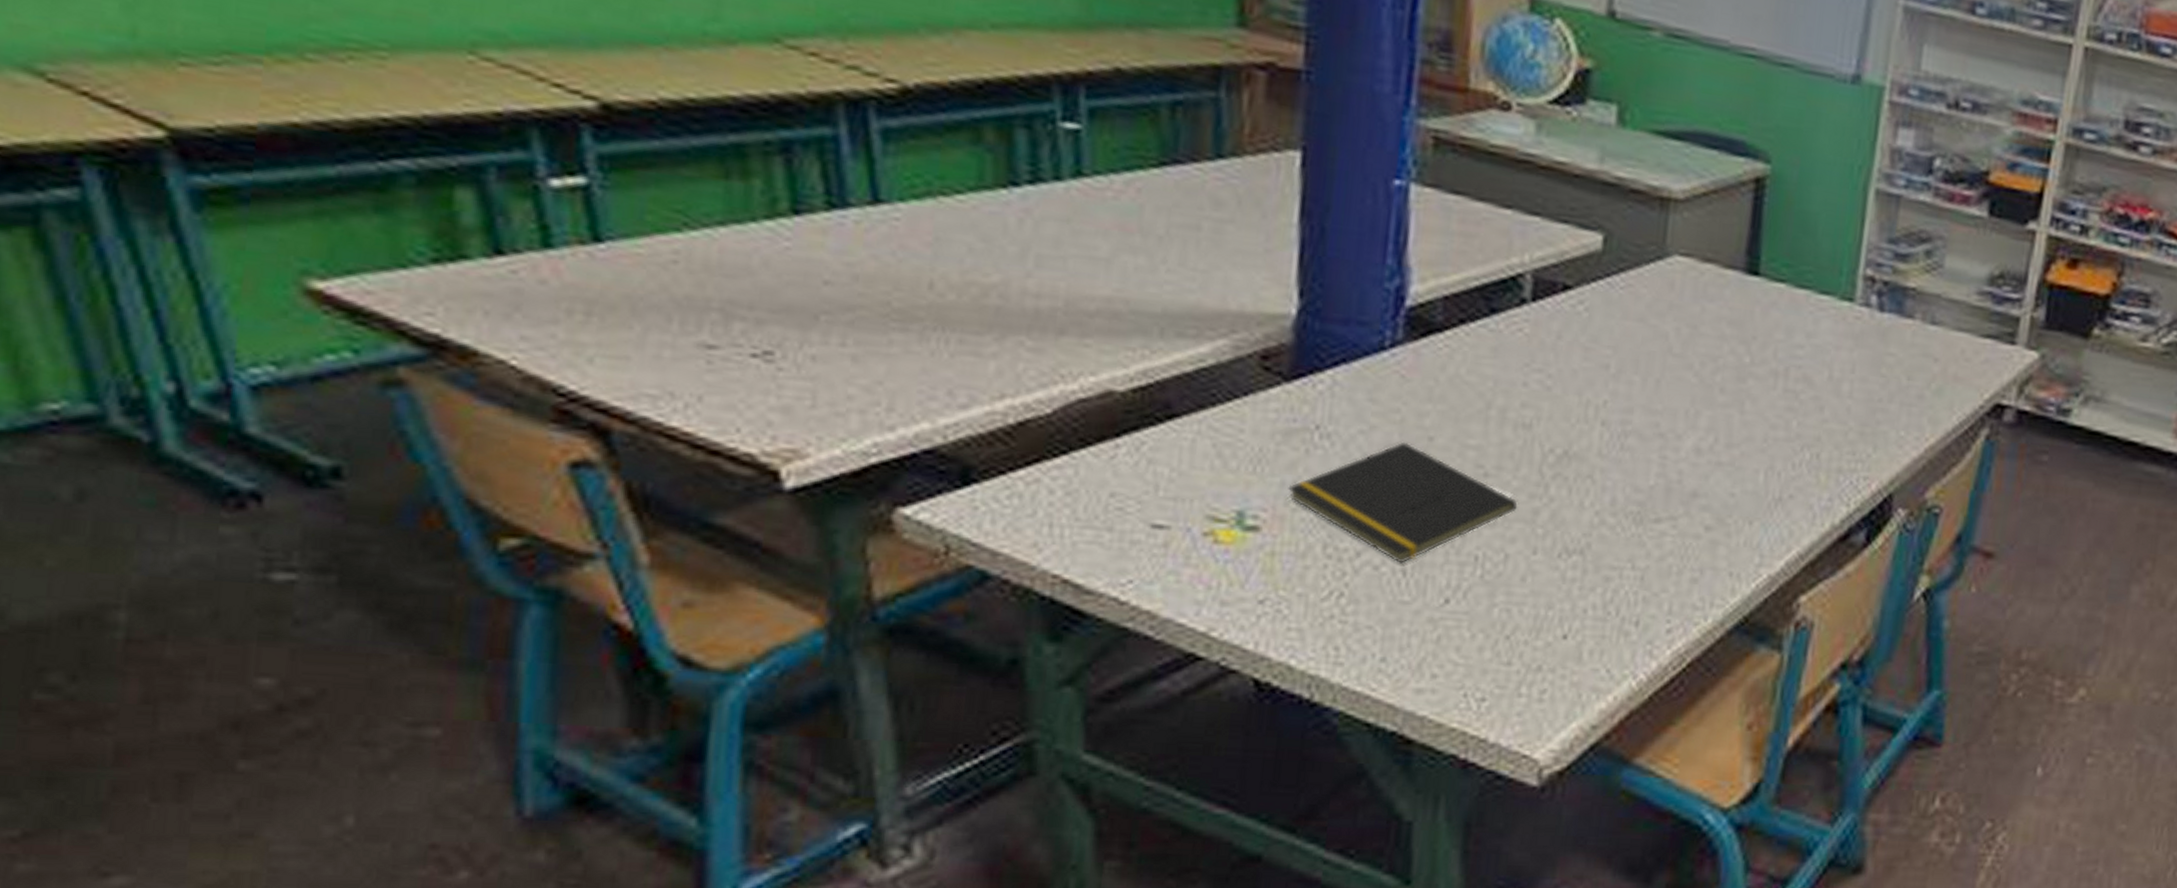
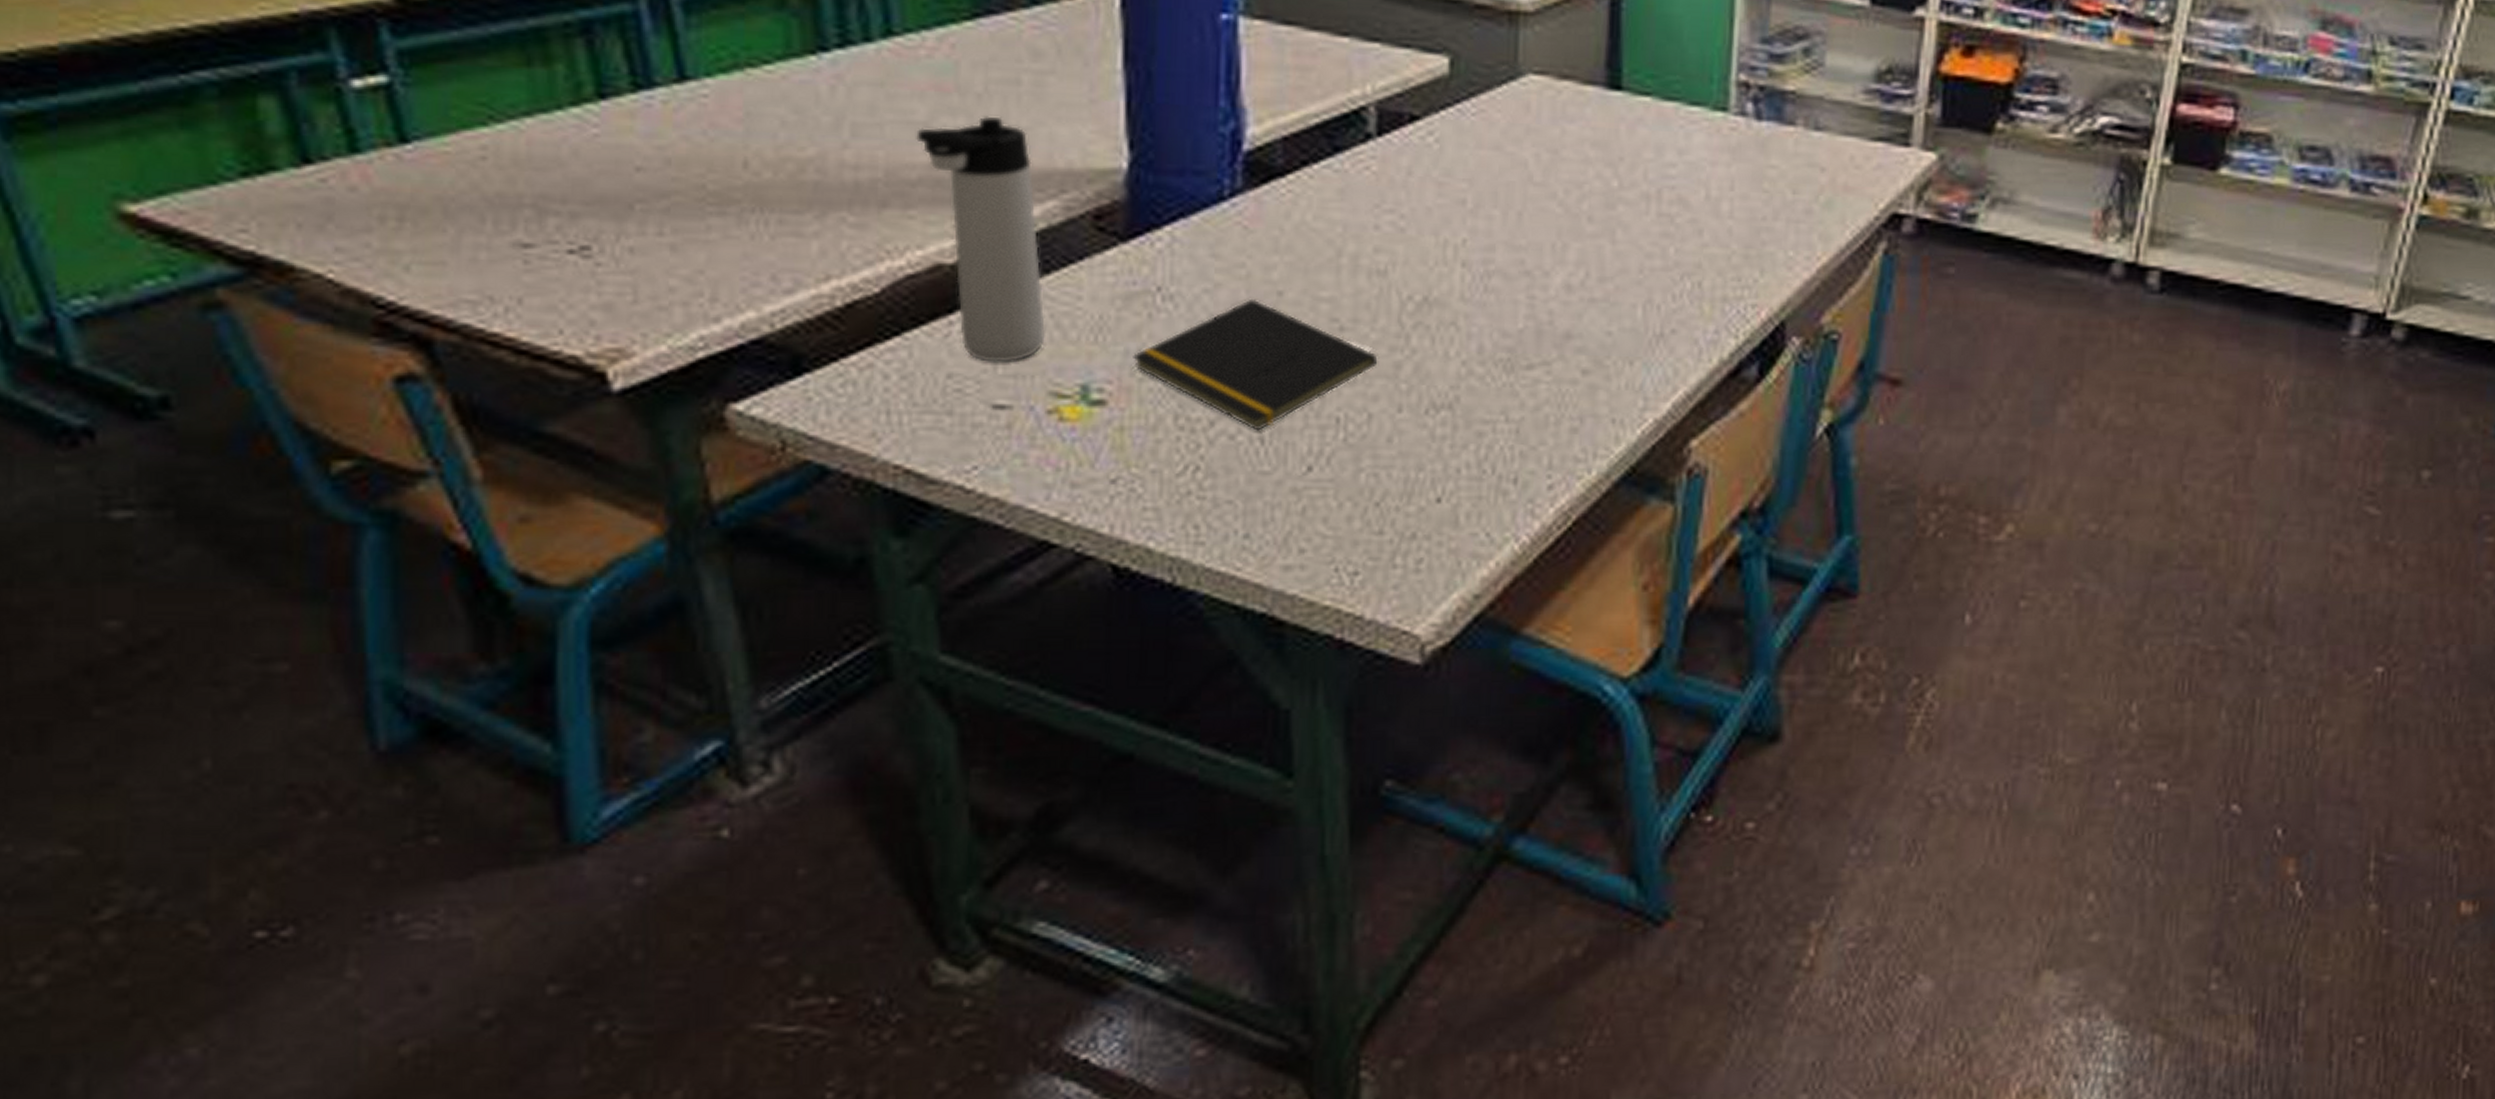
thermos bottle: none [1097,257,1208,486] -> present [916,116,1045,363]

